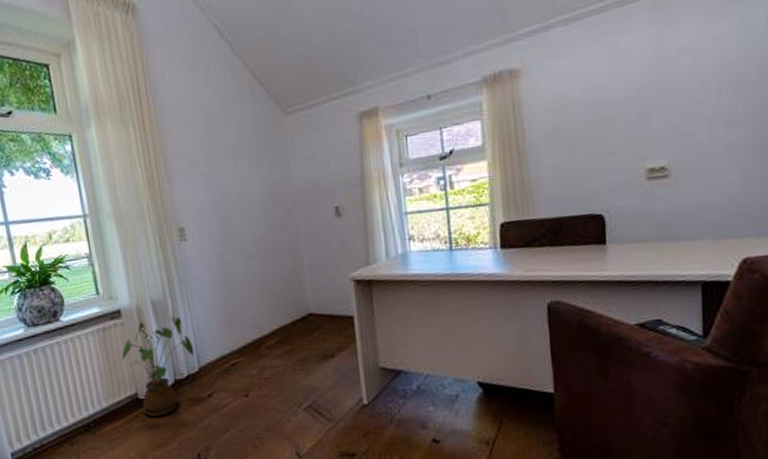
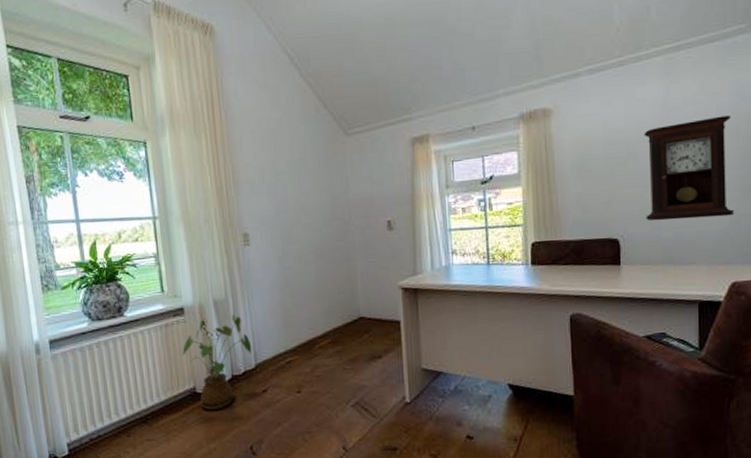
pendulum clock: none [631,61,746,192] -> present [644,115,735,221]

